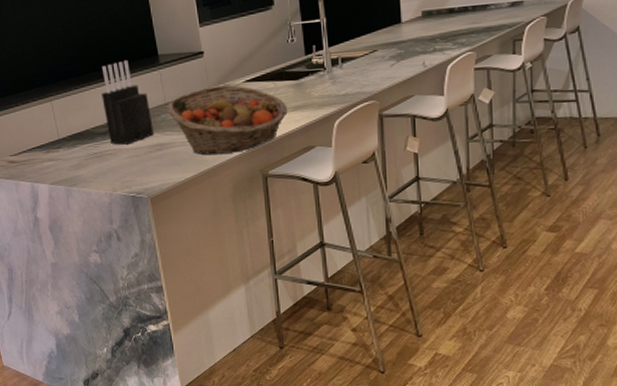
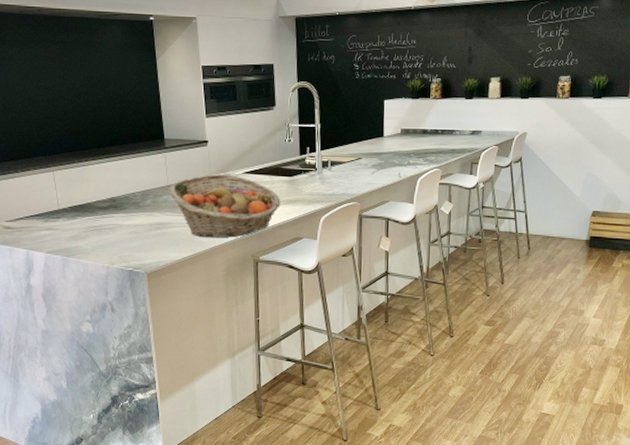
knife block: present [101,61,155,145] -> none [106,140,155,221]

